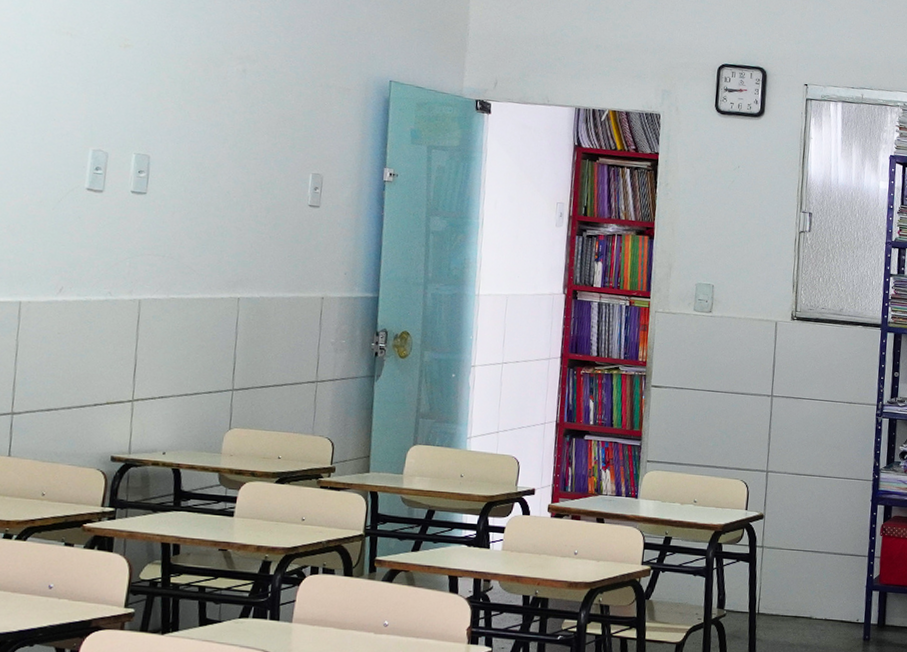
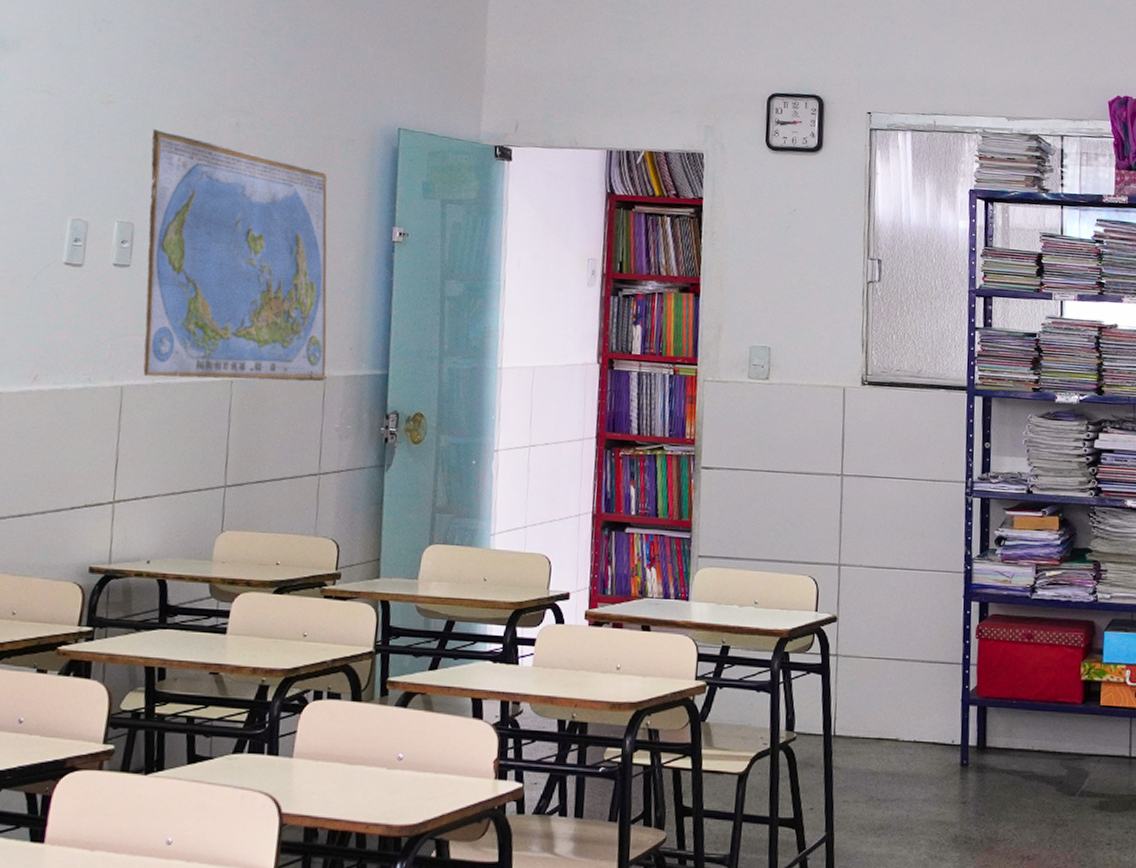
world map: none [159,71,326,302] -> present [143,128,328,382]

